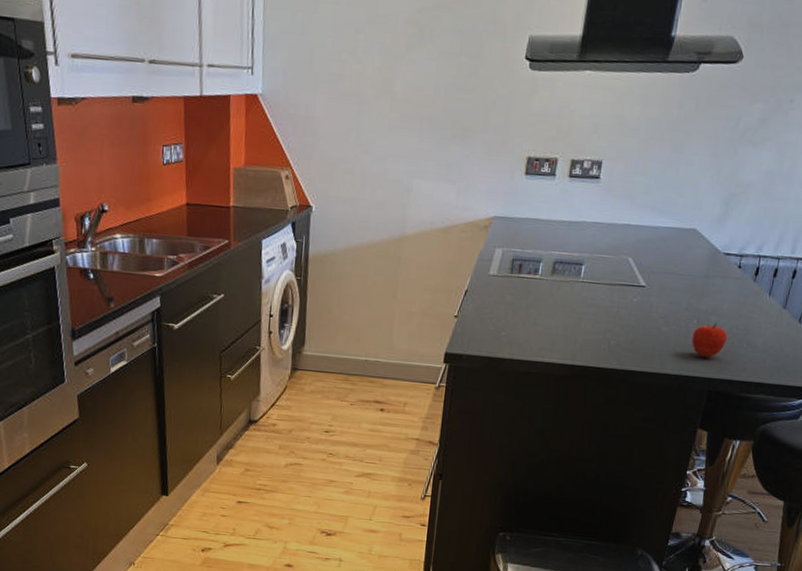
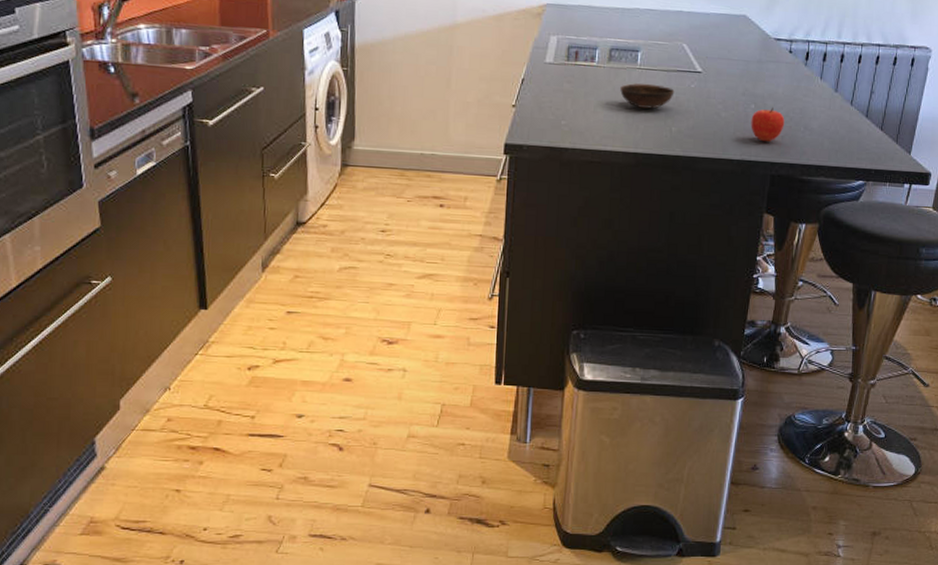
bowl: none [561,295,616,322] -> present [620,82,675,109]

